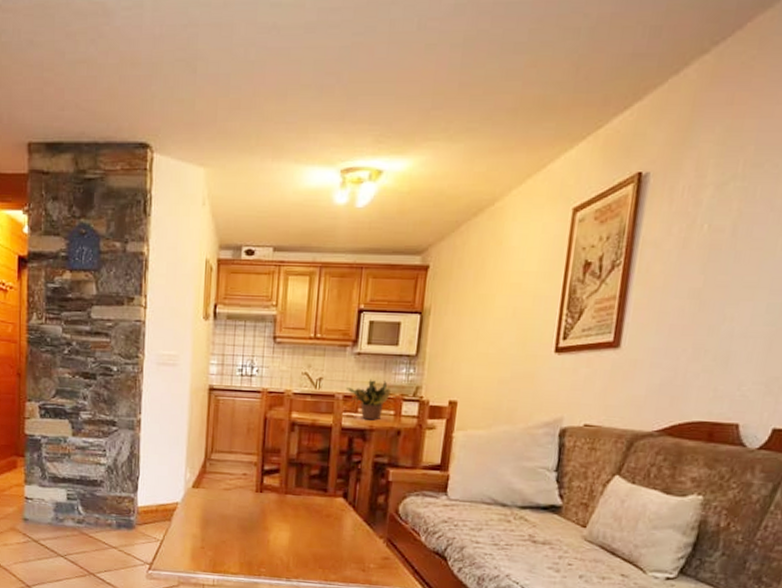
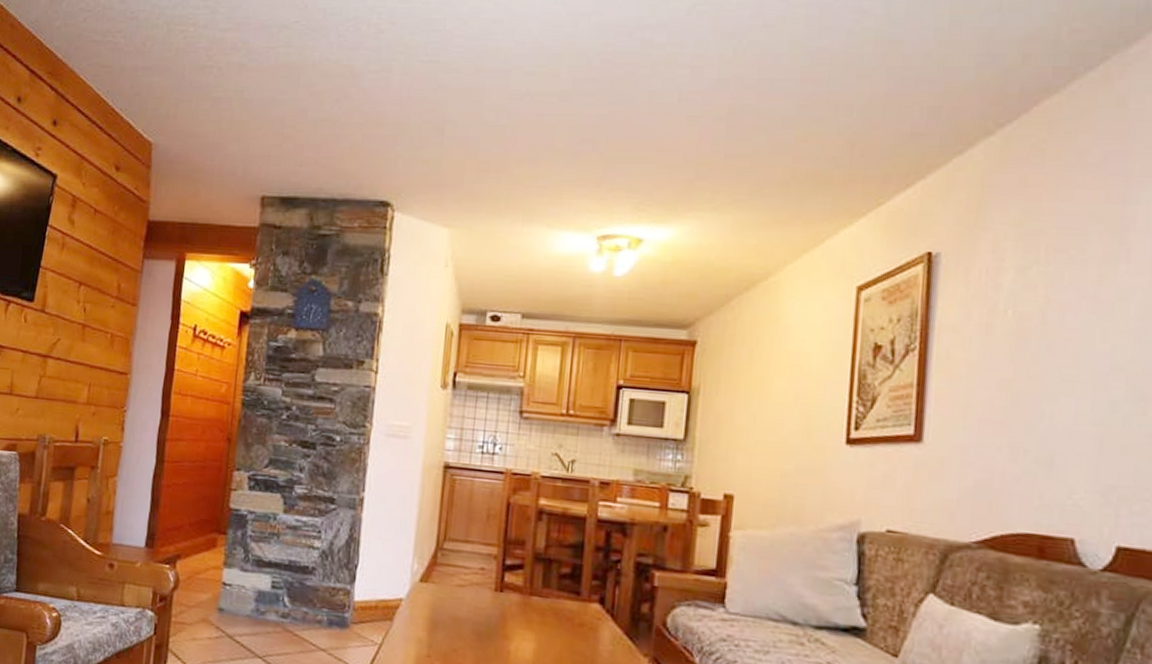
potted plant: present [346,379,391,421] -> none [603,464,655,513]

